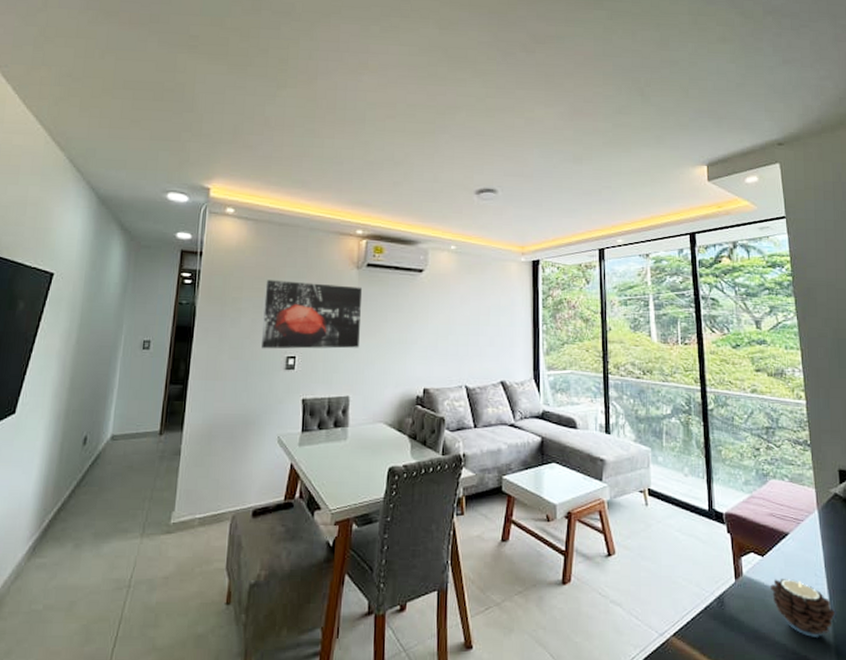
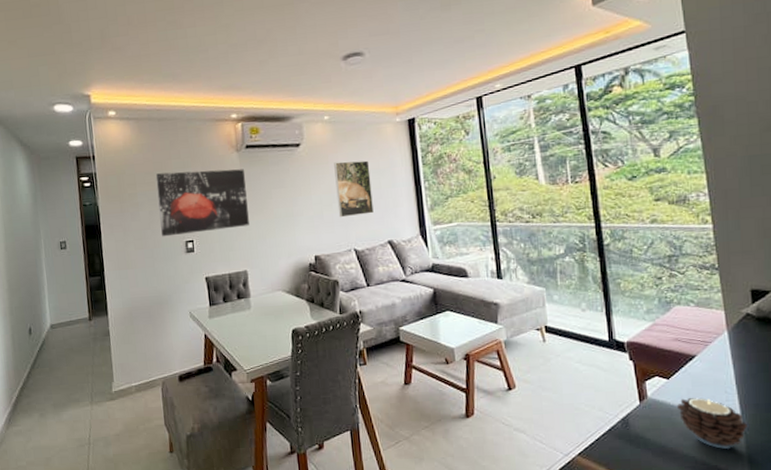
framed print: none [453,293,491,351] -> present [334,160,374,218]

